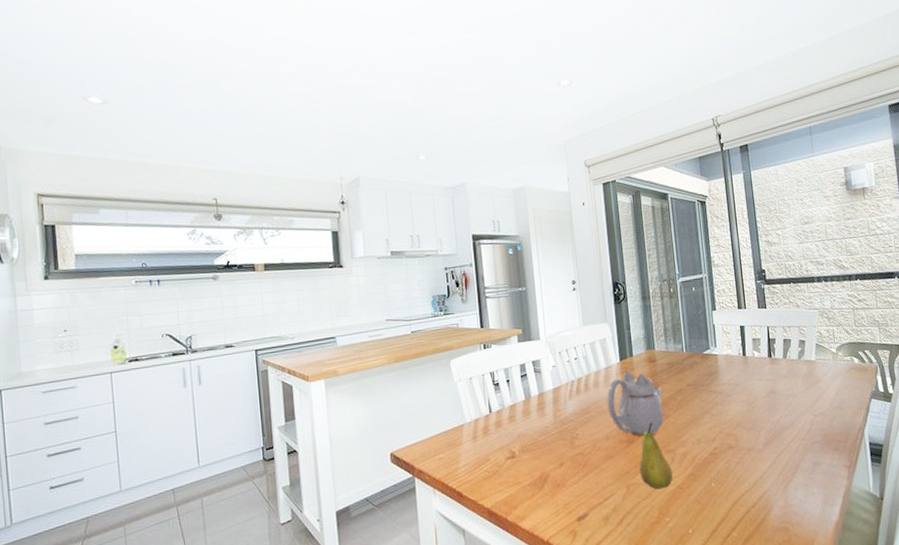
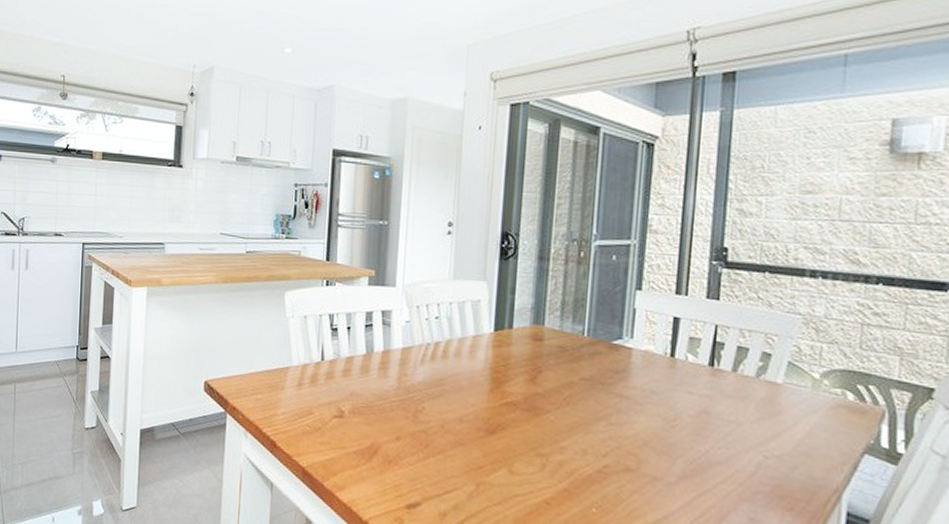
teapot: present [607,370,664,436] -> none [468,344,545,430]
fruit: present [639,423,673,490] -> none [496,415,541,499]

